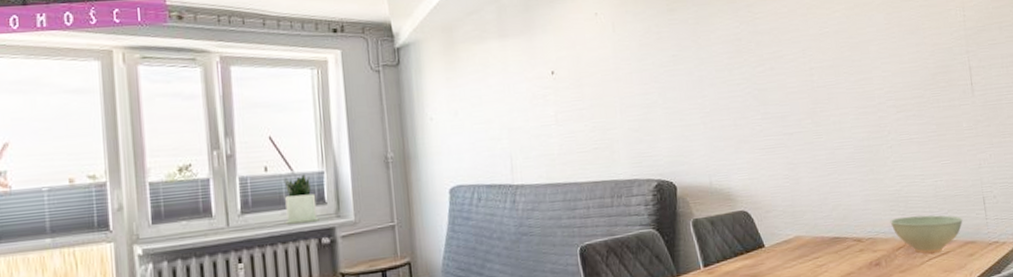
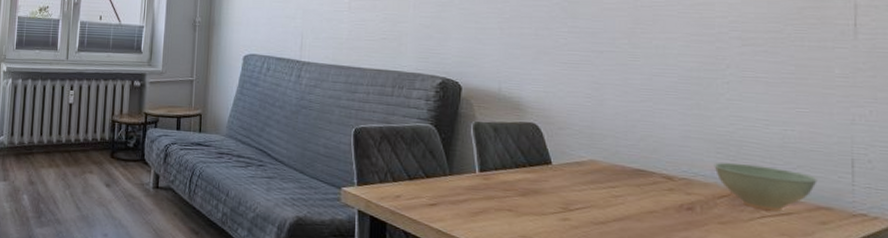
planter: present [283,174,320,226] -> none [108,25,135,67]

